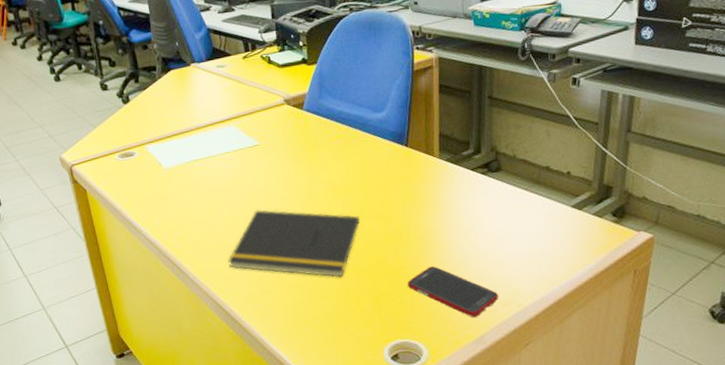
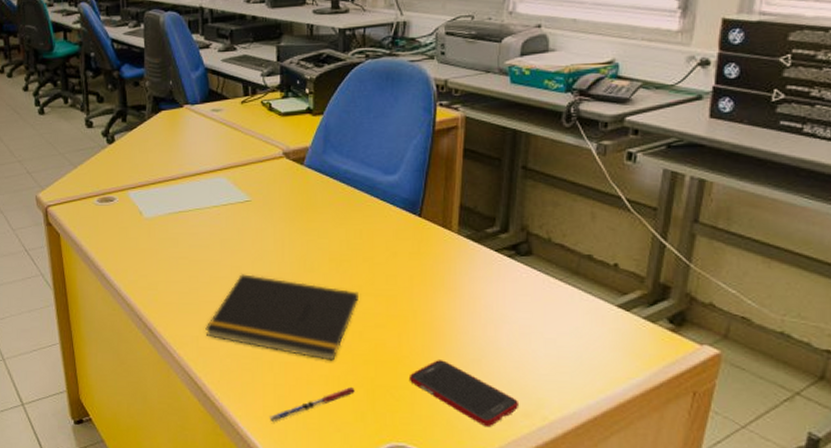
pen: none [291,298,364,336] -> present [269,387,356,423]

